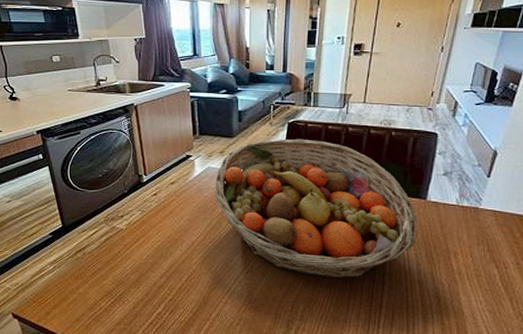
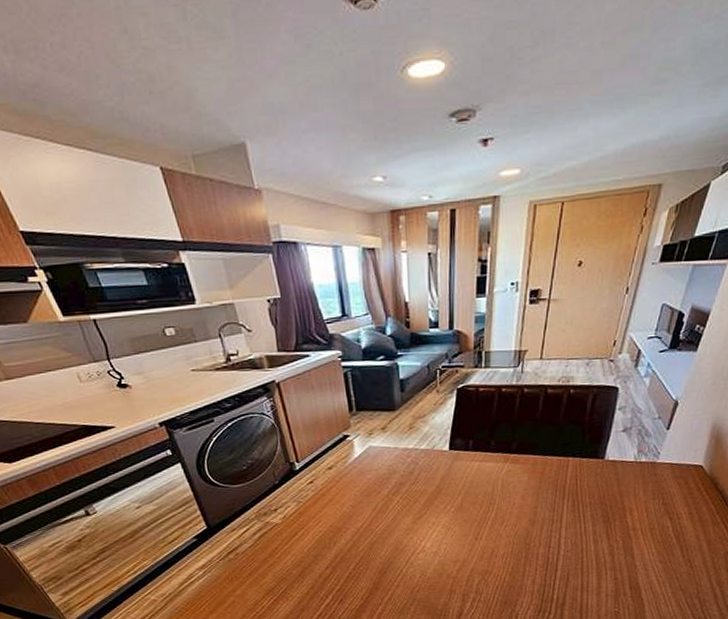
fruit basket: present [215,138,418,279] -> none [378,405,595,549]

